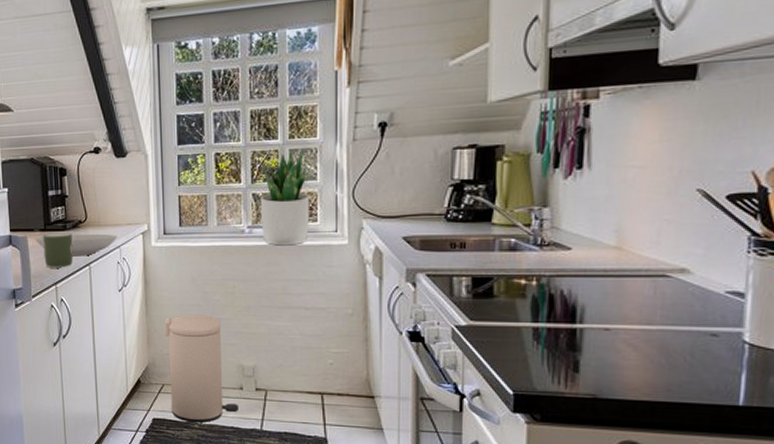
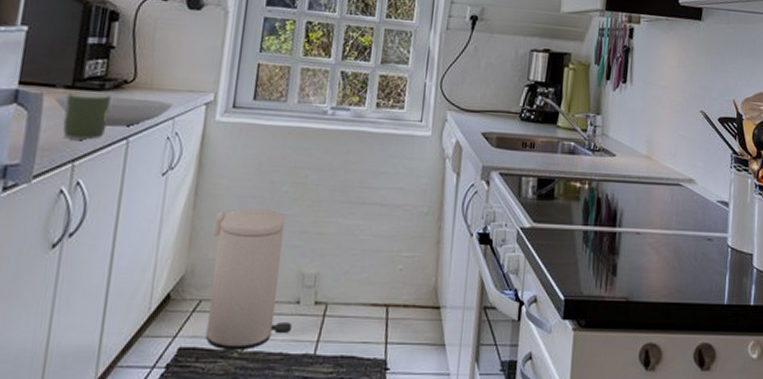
planter: present [260,148,310,246] -> none [346,29,403,133]

